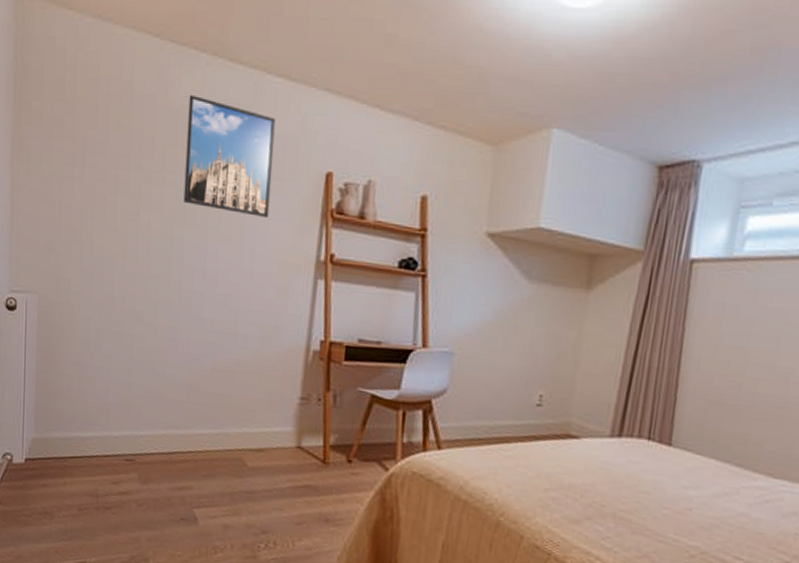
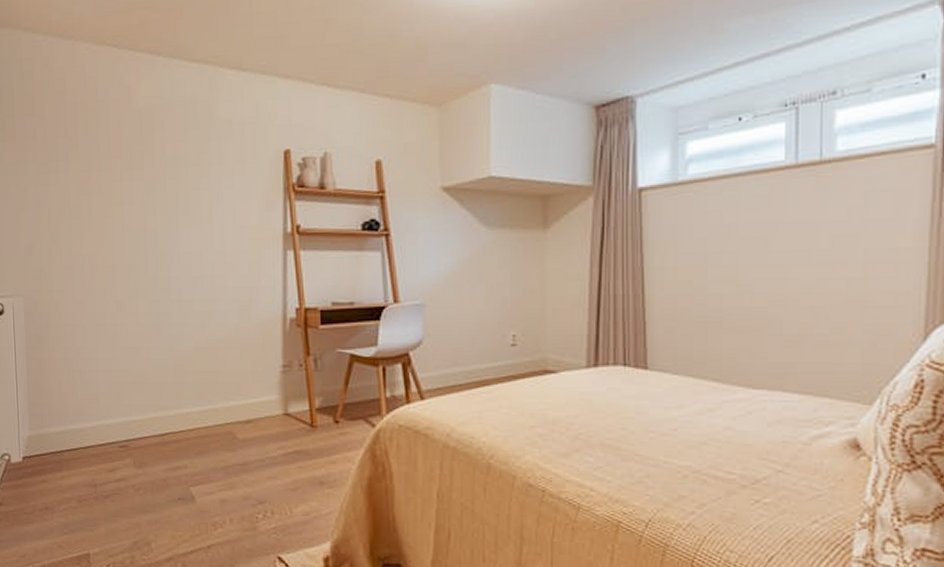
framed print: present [183,94,276,217] -> none [149,94,235,199]

